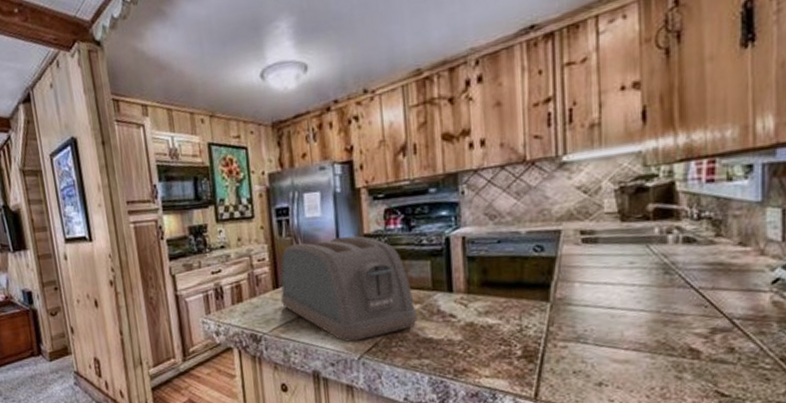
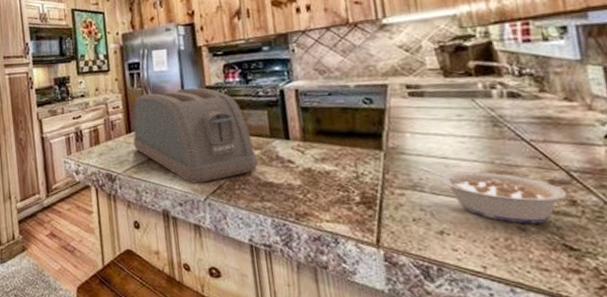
legume: none [585,318,727,373] -> present [419,167,568,224]

